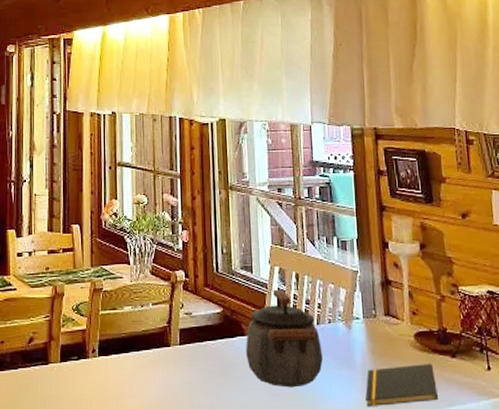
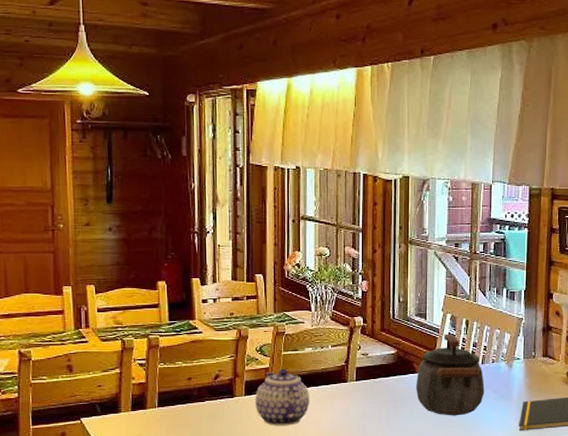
teapot: none [71,331,130,399] -> present [255,369,310,426]

